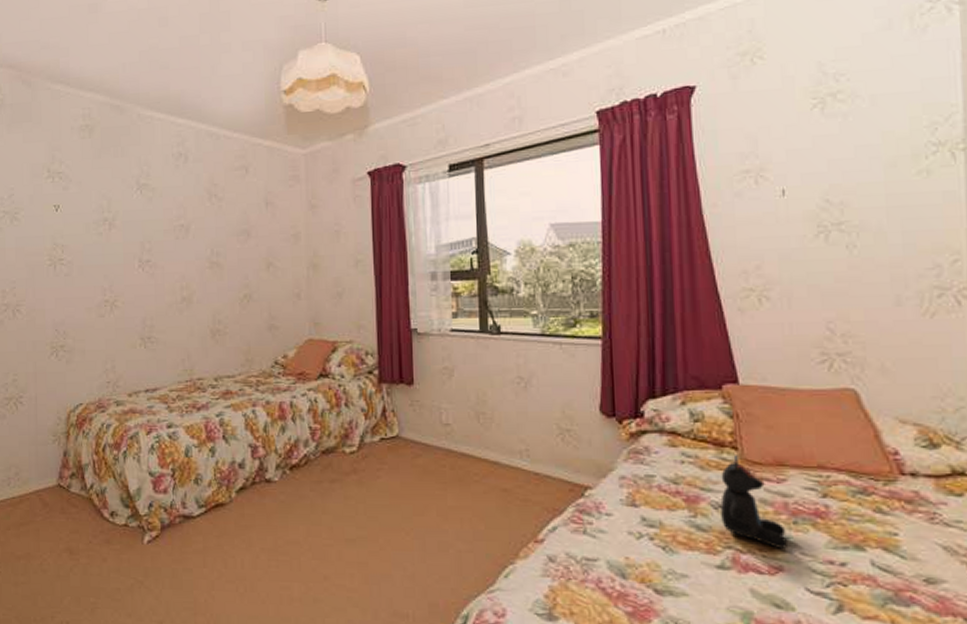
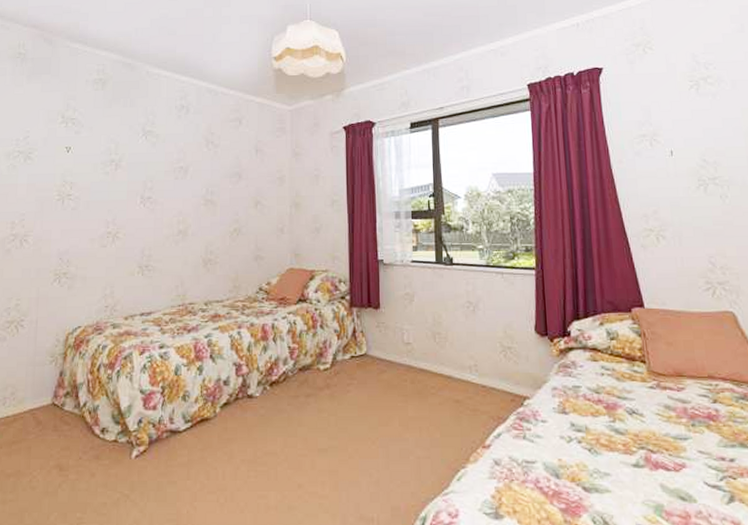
teddy bear: present [720,455,789,550] -> none [633,368,689,449]

